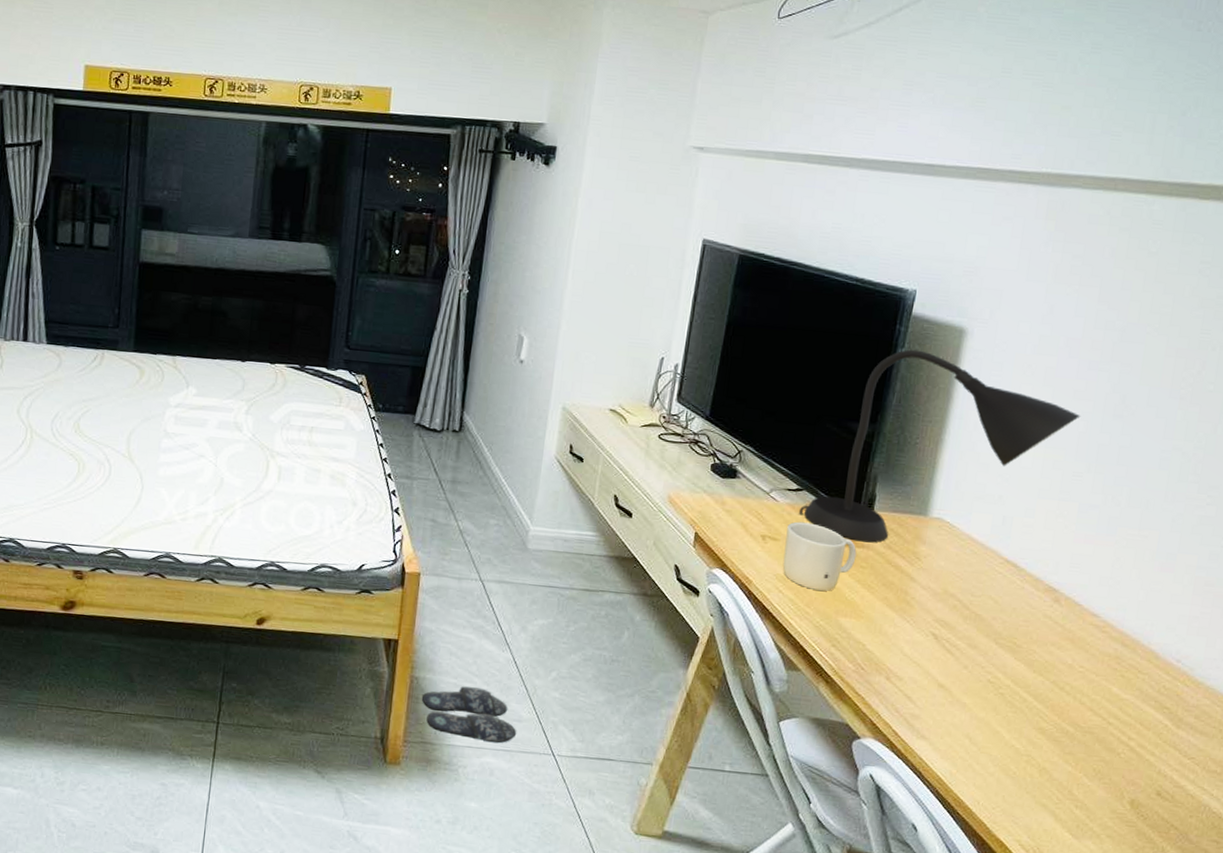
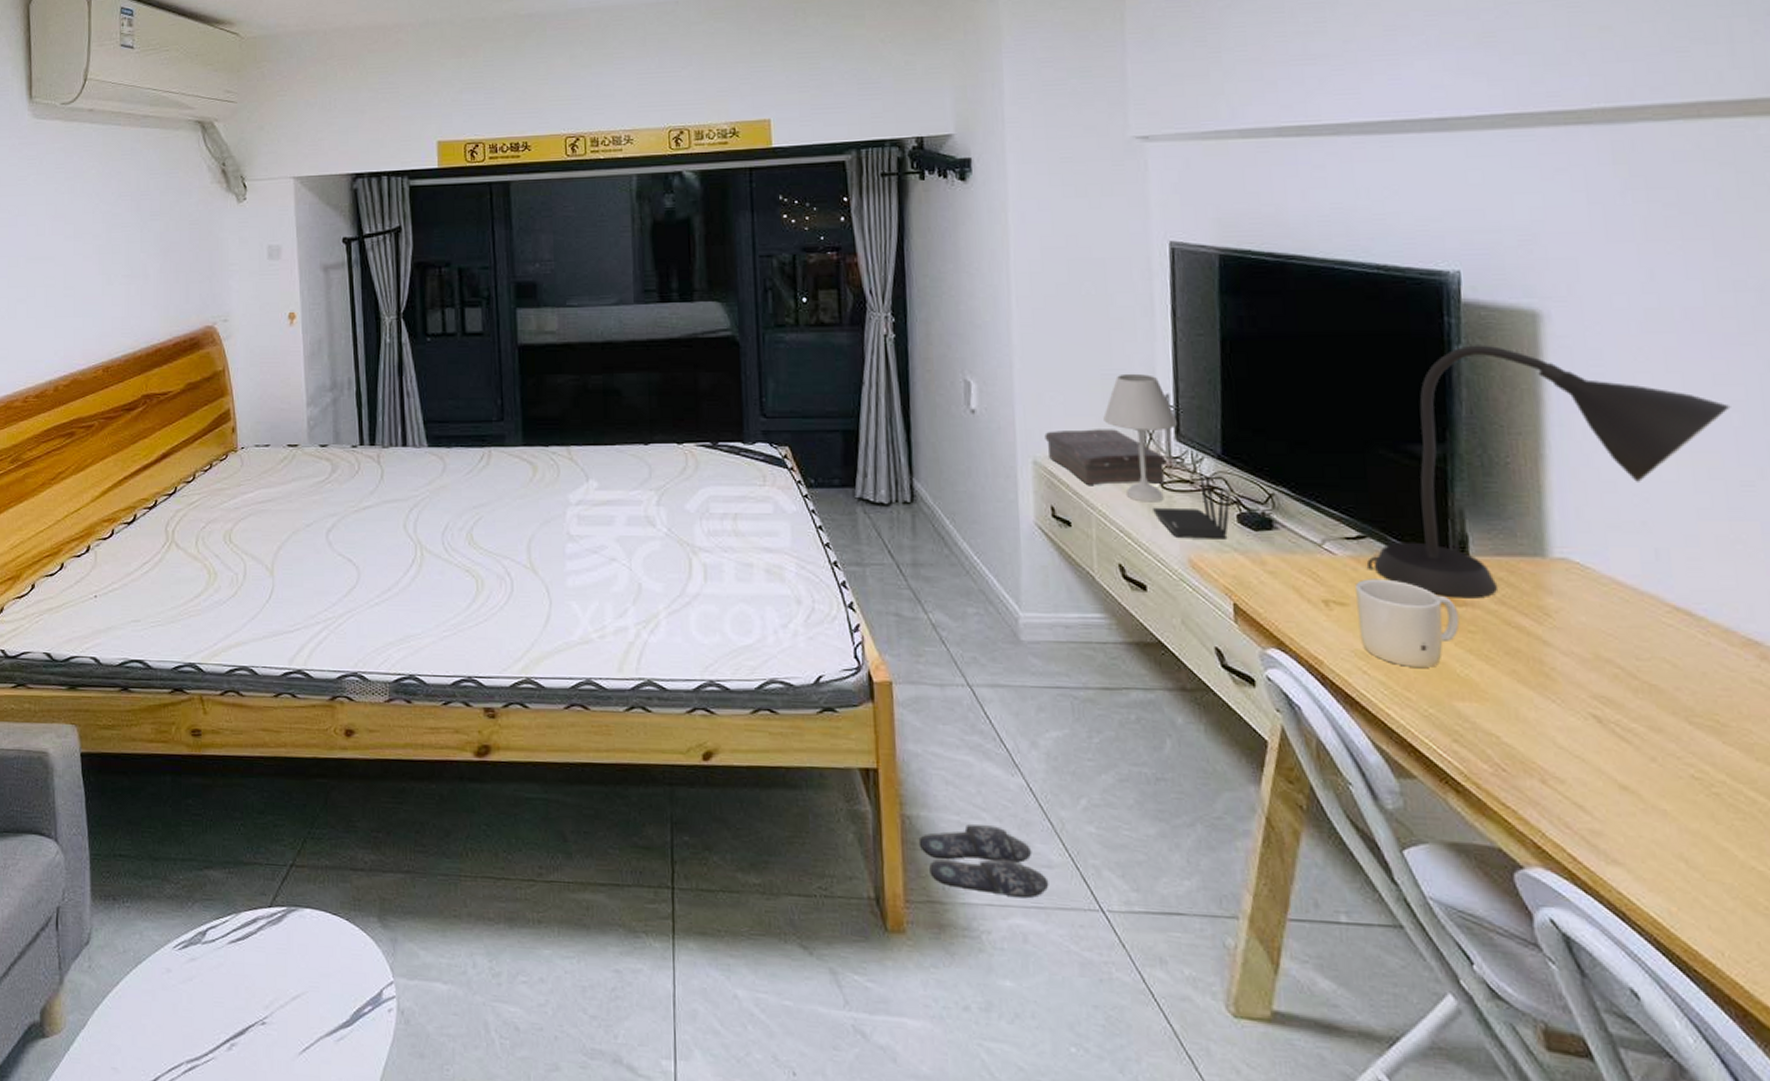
decorative box: none [575,384,666,435] -> present [1044,429,1167,486]
table lamp: none [624,343,681,449] -> present [1103,373,1177,502]
wifi router: none [648,429,709,484] -> present [1153,473,1230,541]

